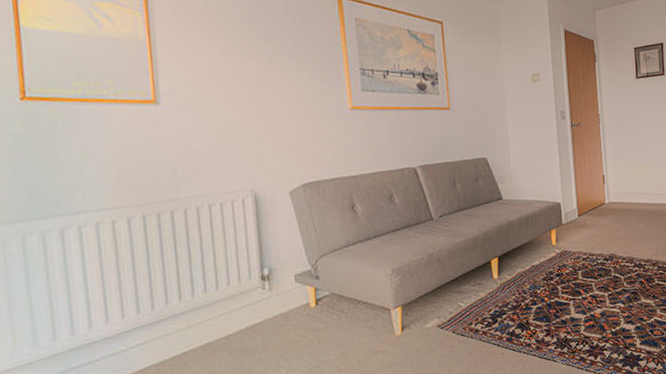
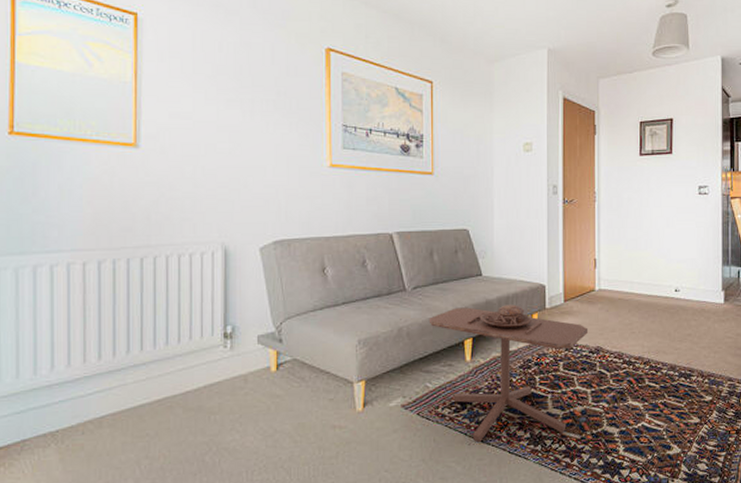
side table: none [456,223,602,352] -> present [428,304,589,443]

